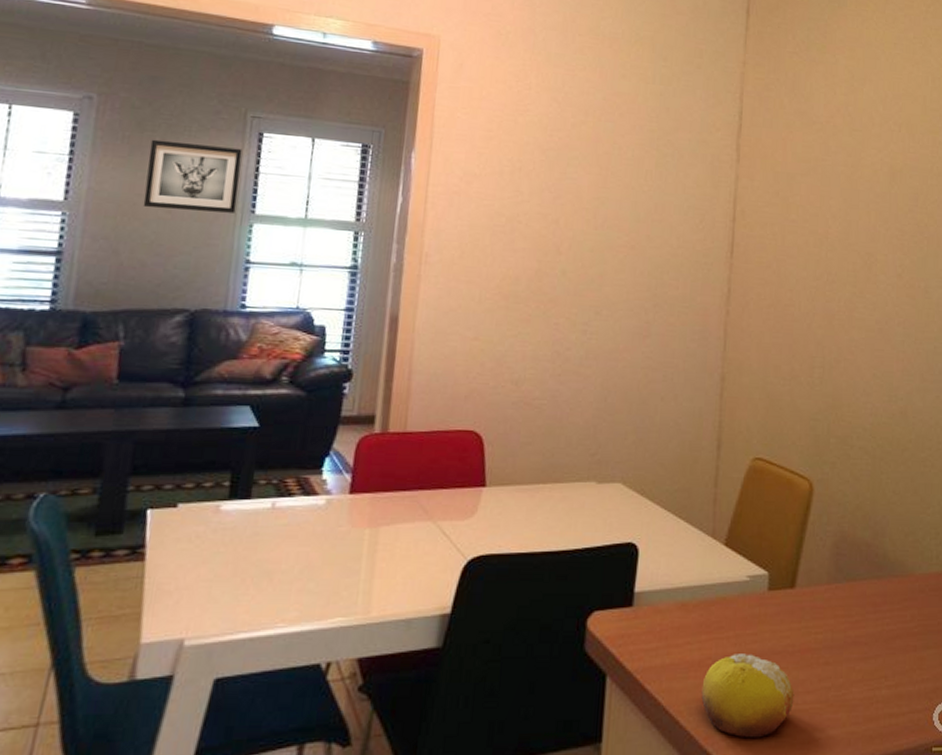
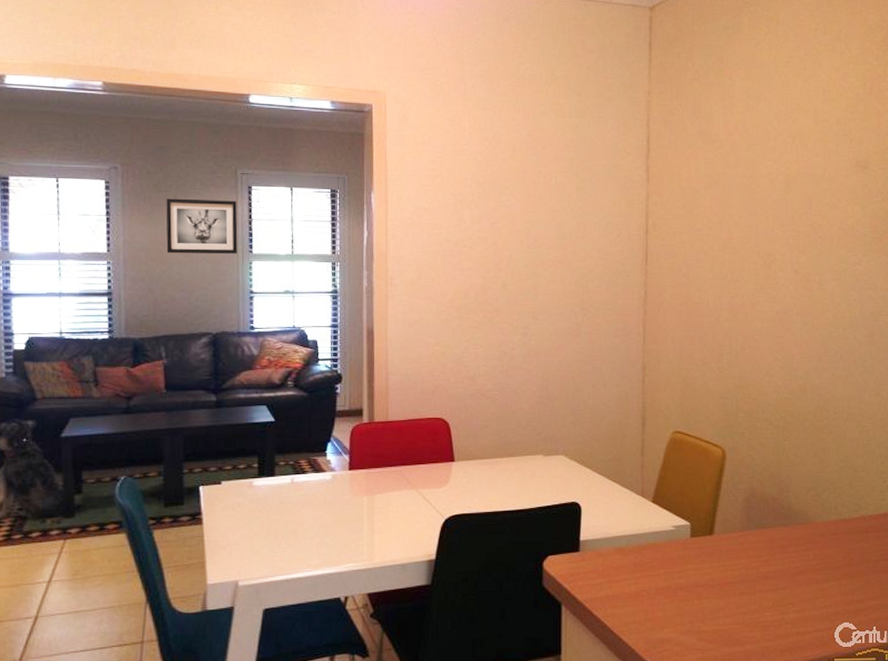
fruit: present [701,654,795,738] -> none [639,587,716,651]

